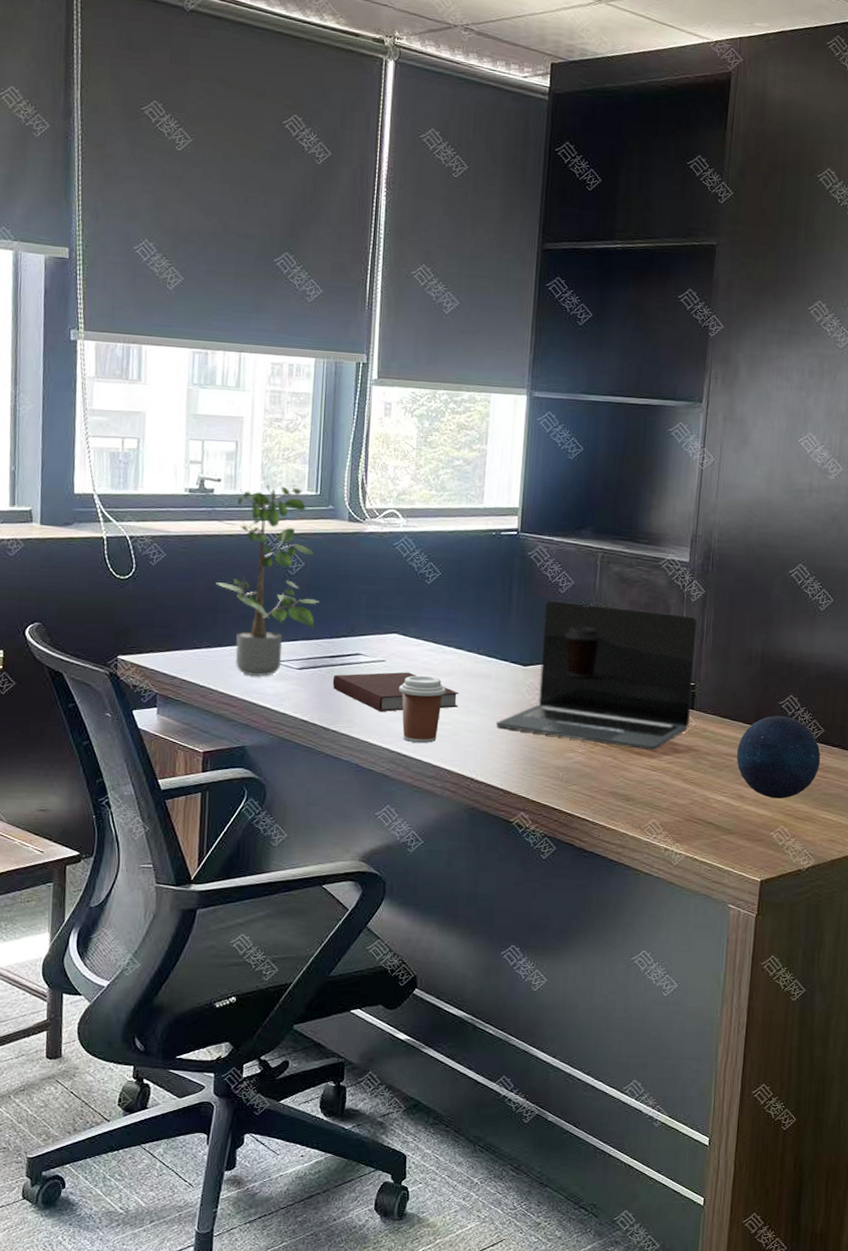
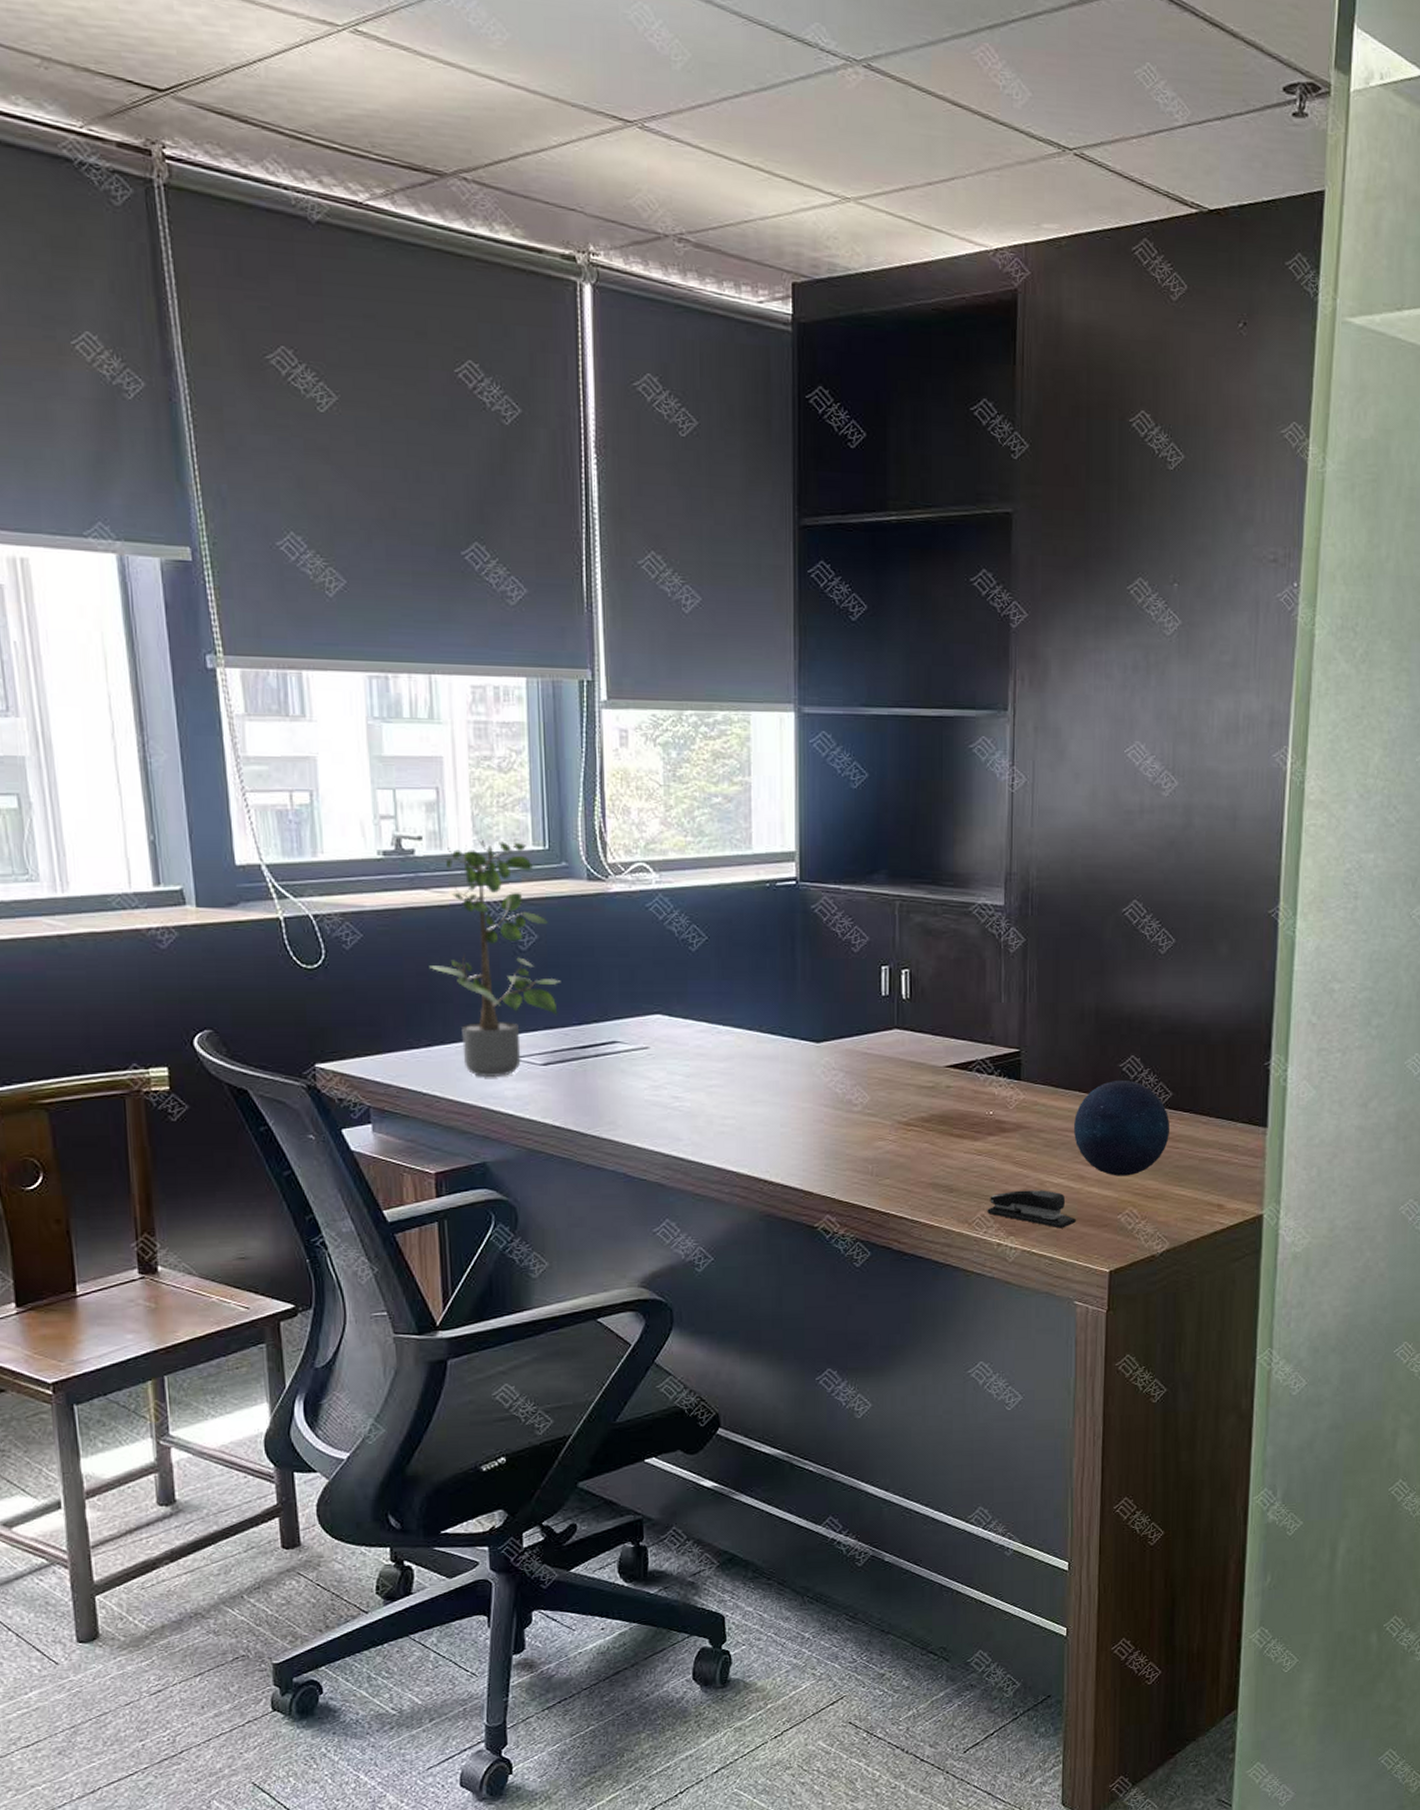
notebook: present [332,672,459,712] -> none [586,1059,742,1108]
coffee cup: present [399,675,446,744] -> none [668,1062,725,1144]
laptop: present [495,600,698,750] -> none [788,961,1020,1131]
stapler: none [658,804,734,840] -> present [987,1190,1076,1229]

